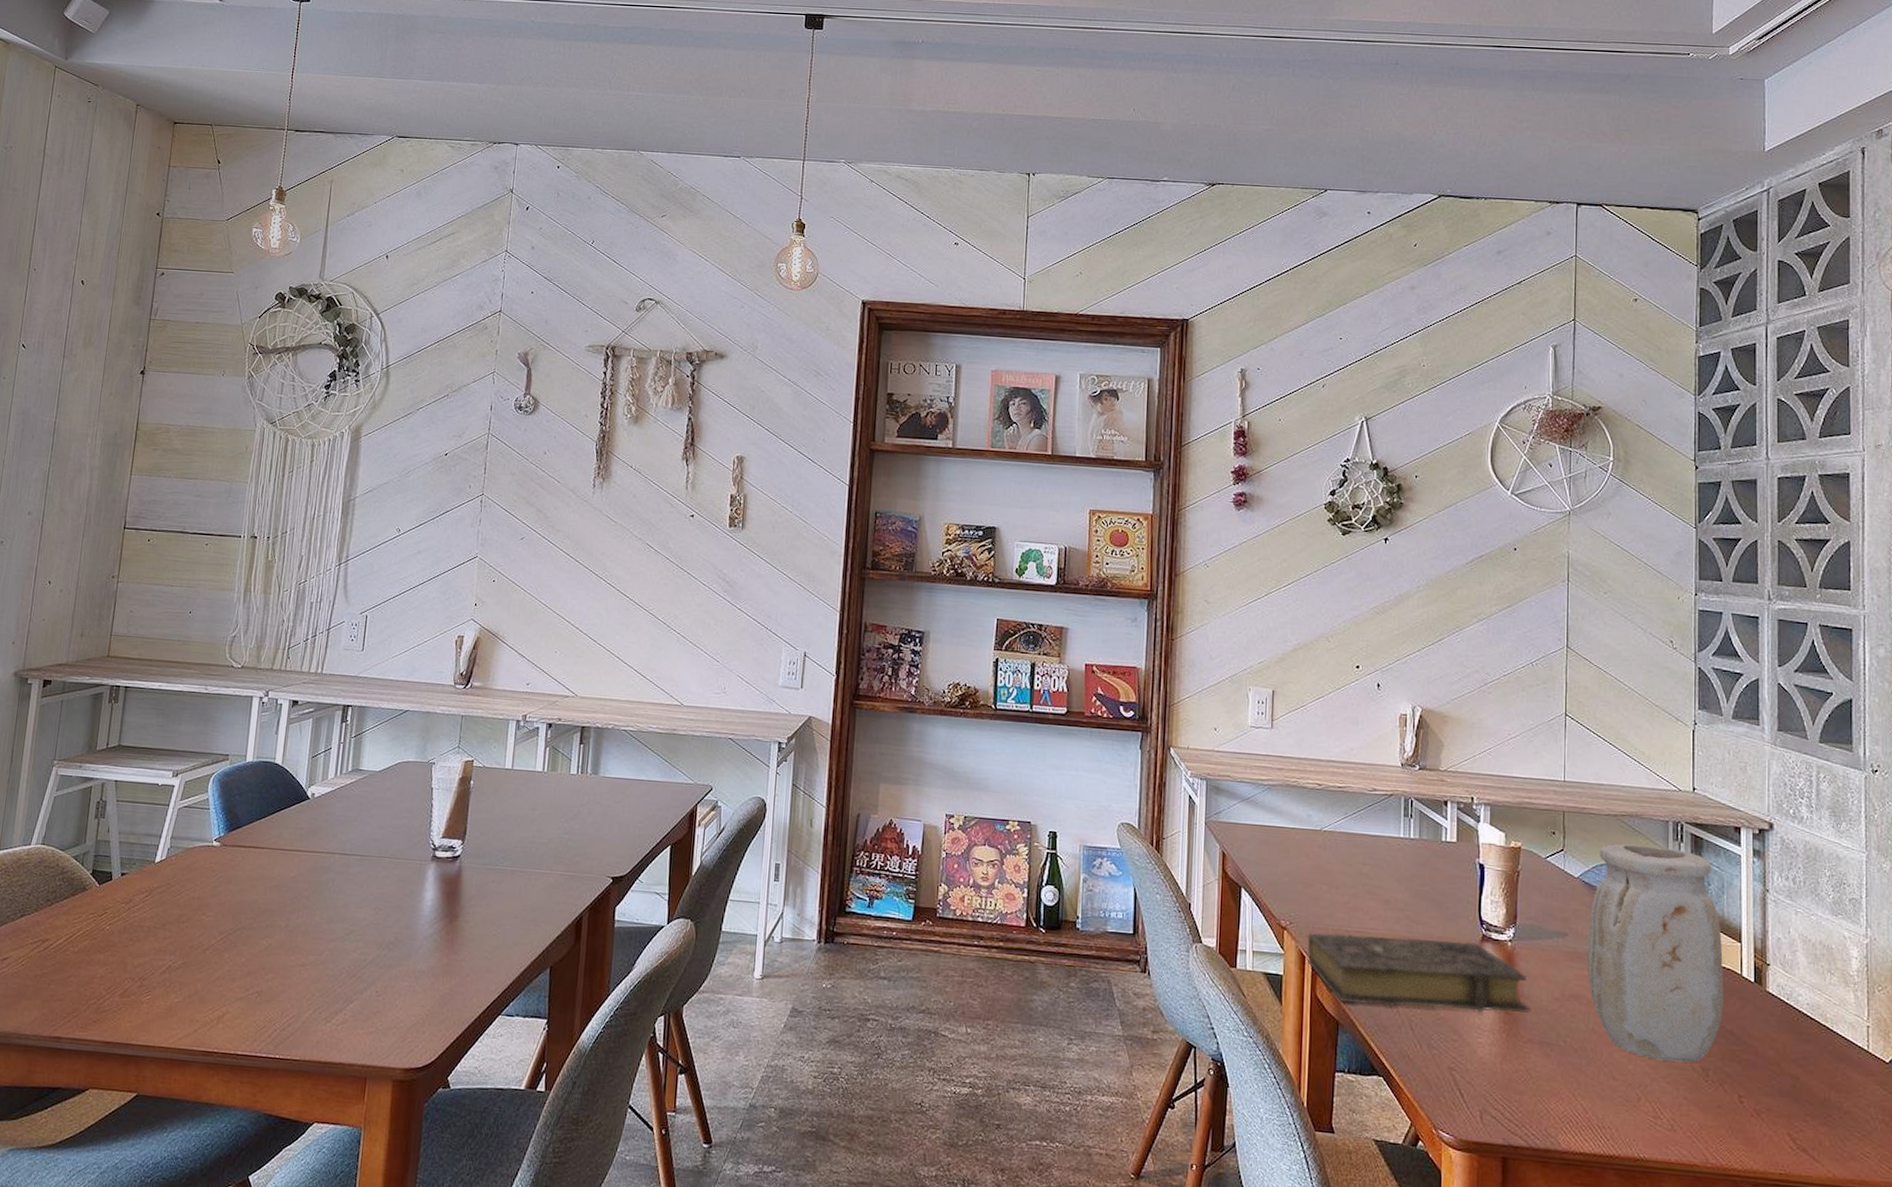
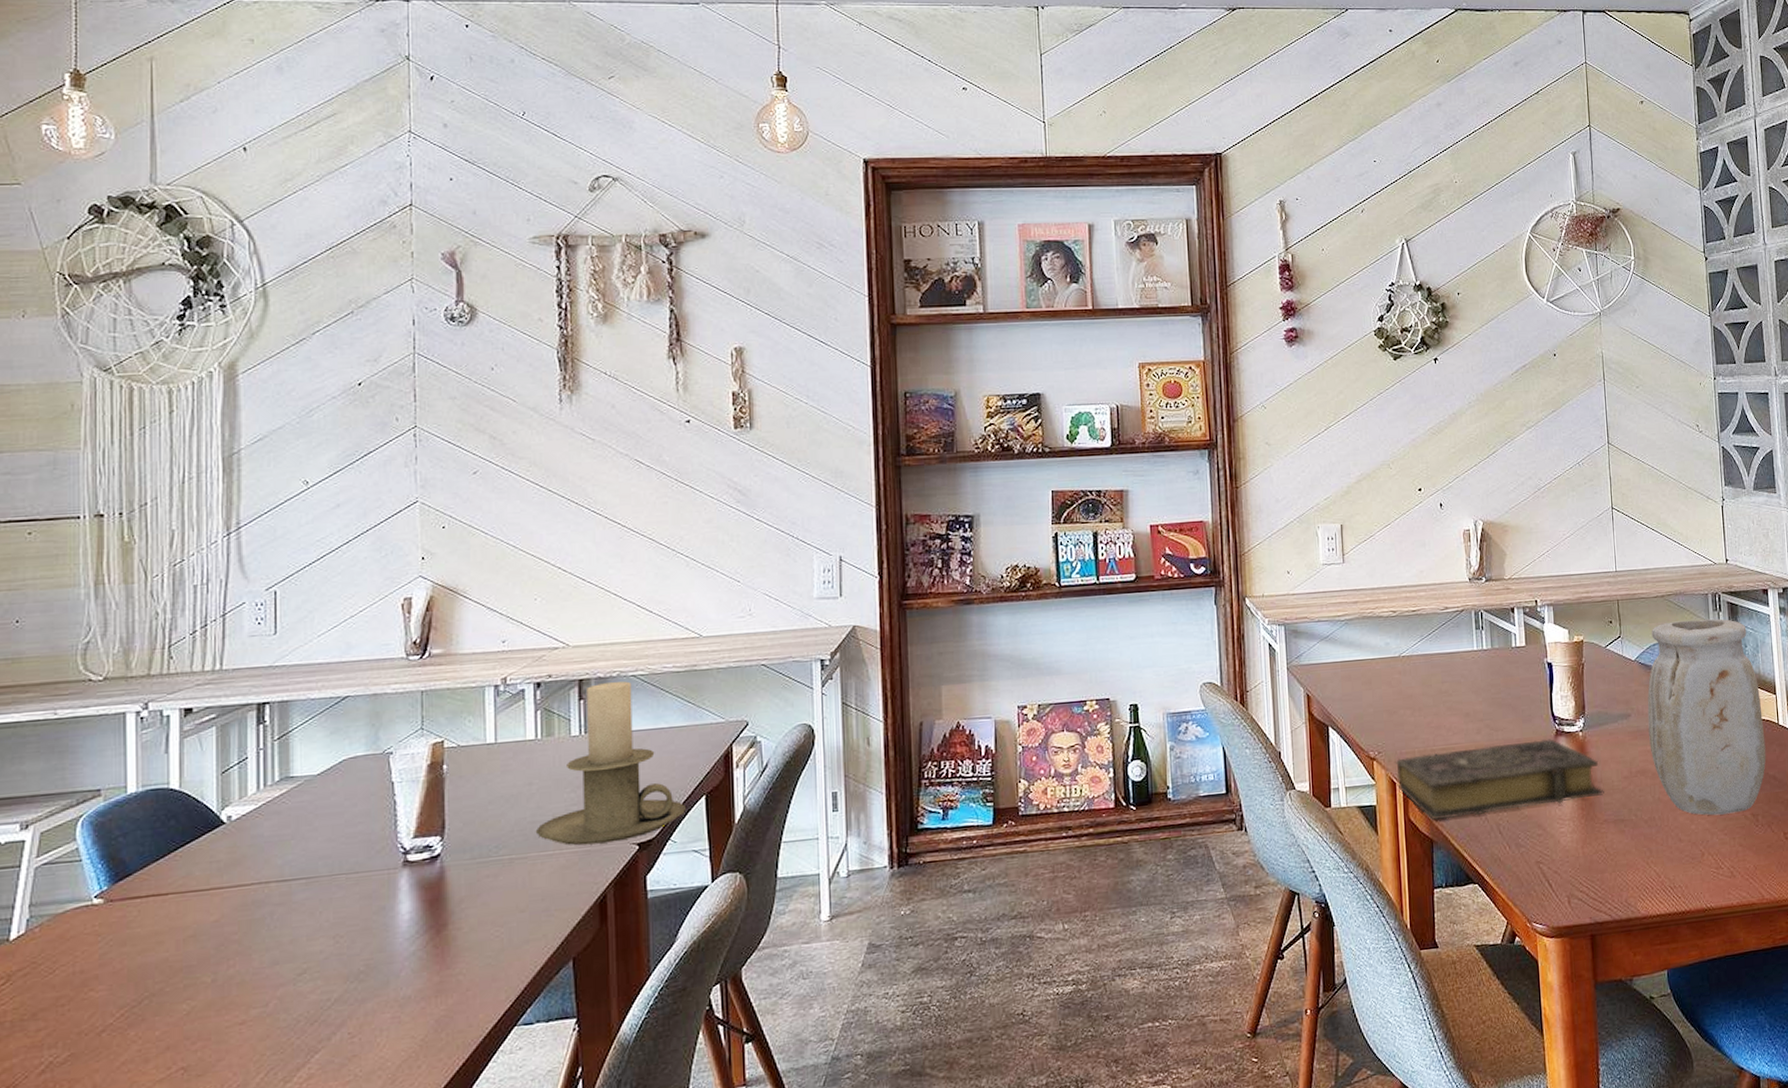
candle holder: none [533,732,655,873] -> present [535,681,687,846]

